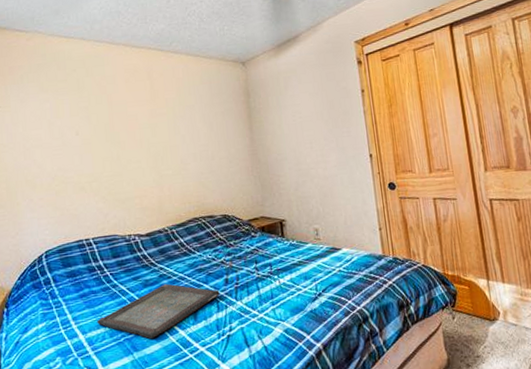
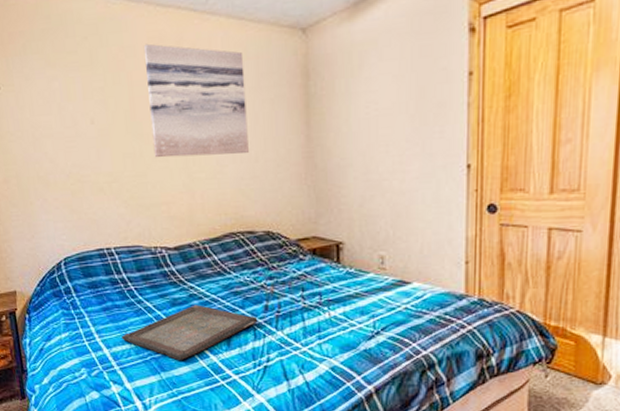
wall art: none [121,74,206,160] -> present [143,43,249,158]

